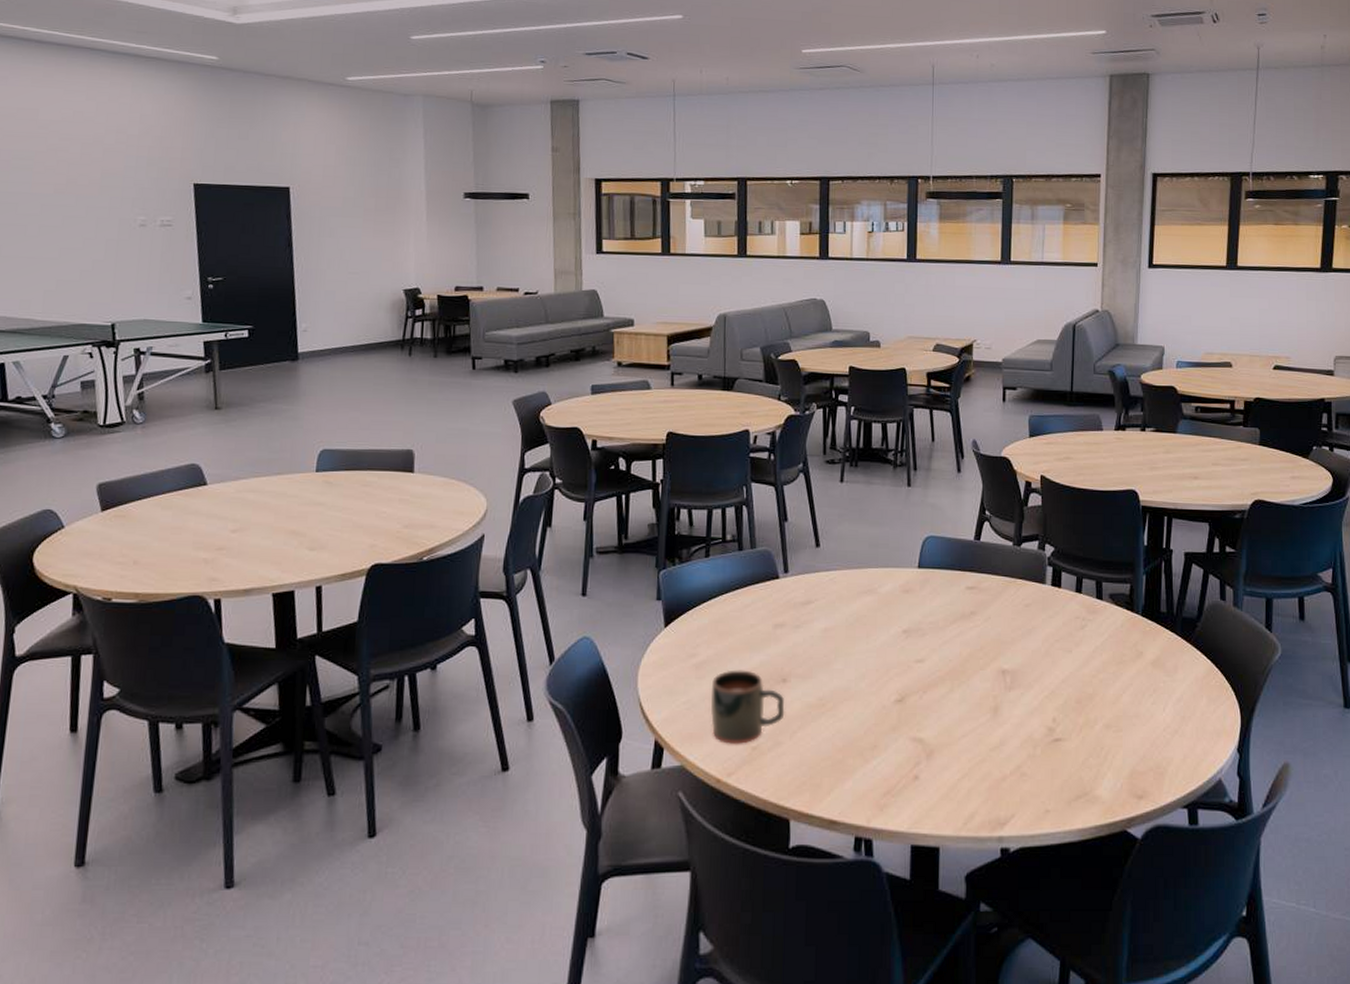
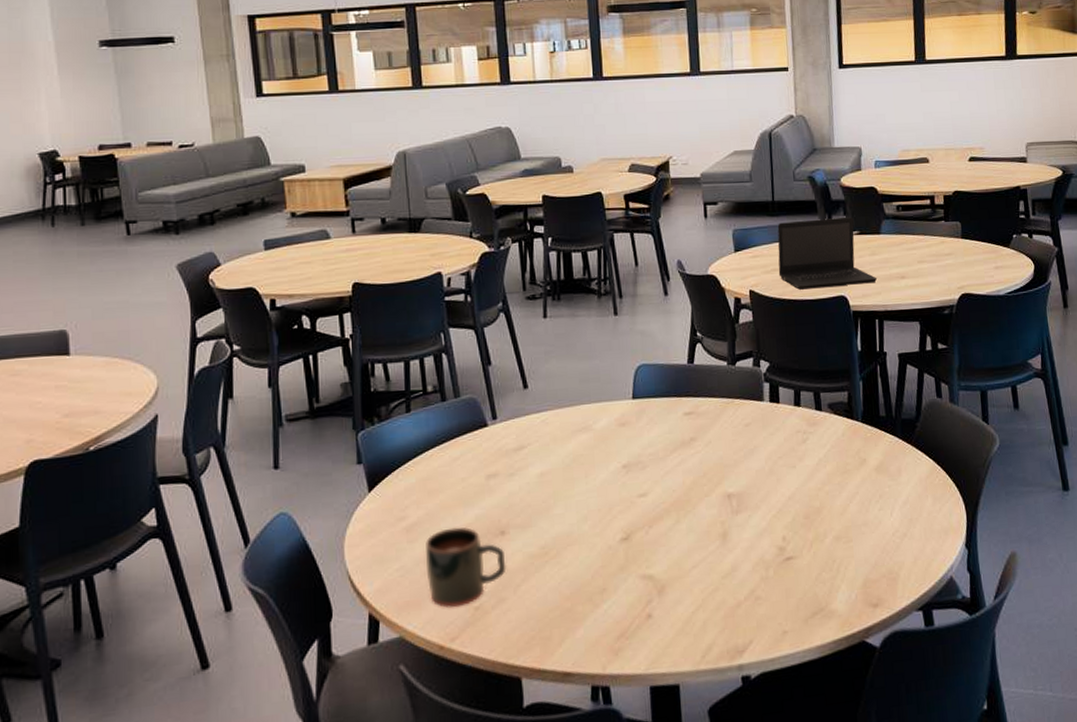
laptop: none [1071,412,1170,481] -> present [777,217,878,290]

